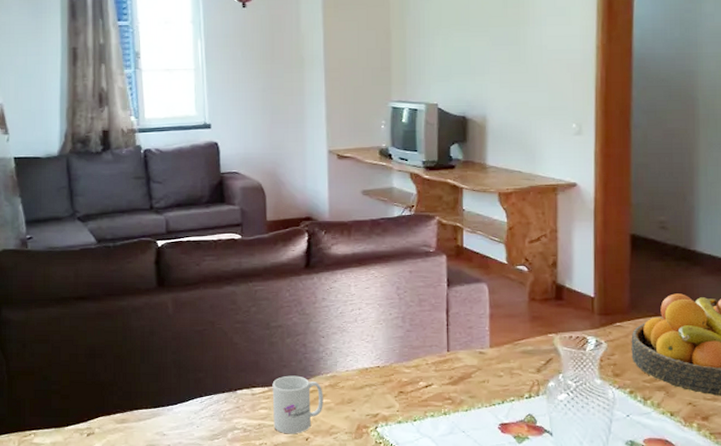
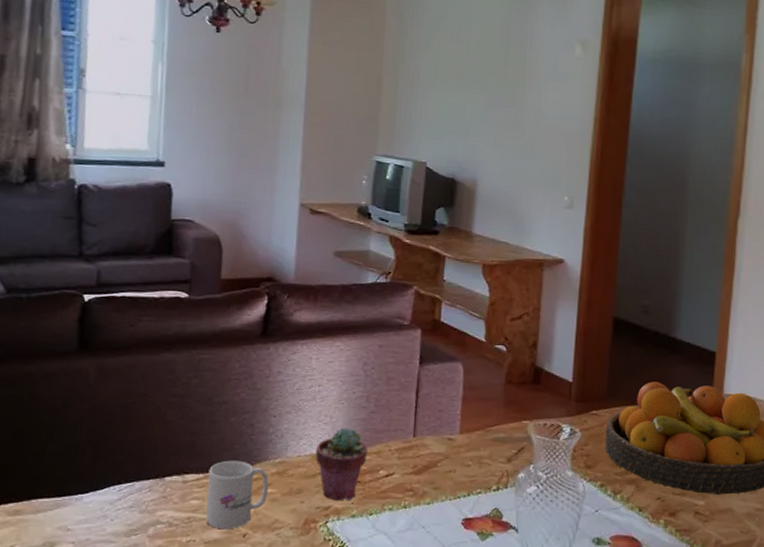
potted succulent: none [362,345,407,409] -> present [315,427,368,501]

